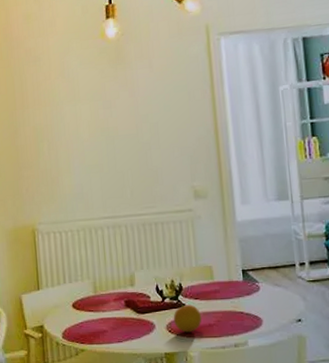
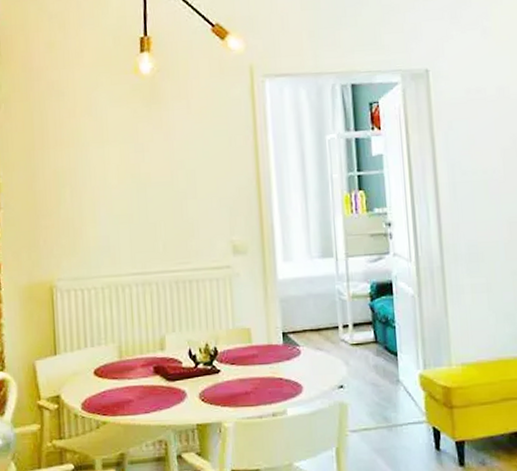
fruit: present [173,304,202,333] -> none [206,370,238,402]

